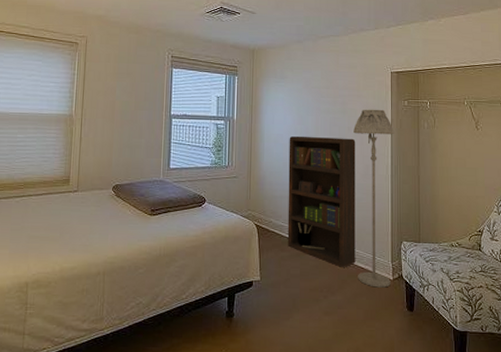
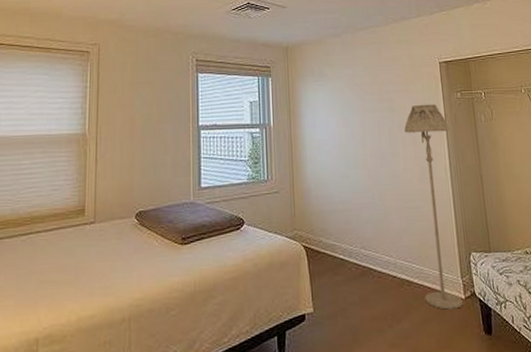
bookcase: present [287,136,356,267] -> none [334,138,421,289]

